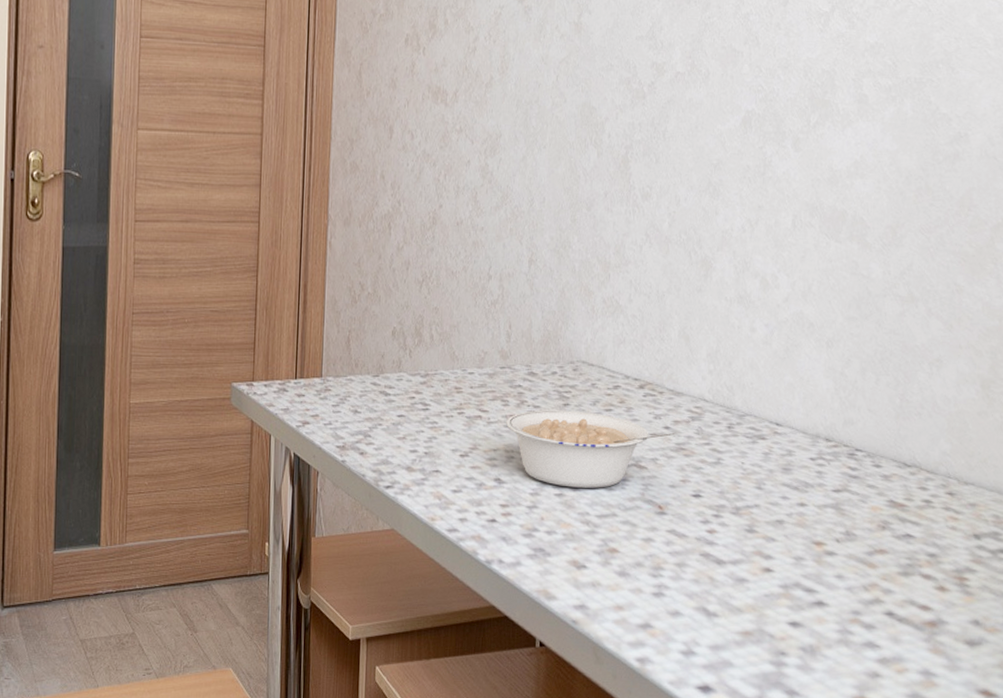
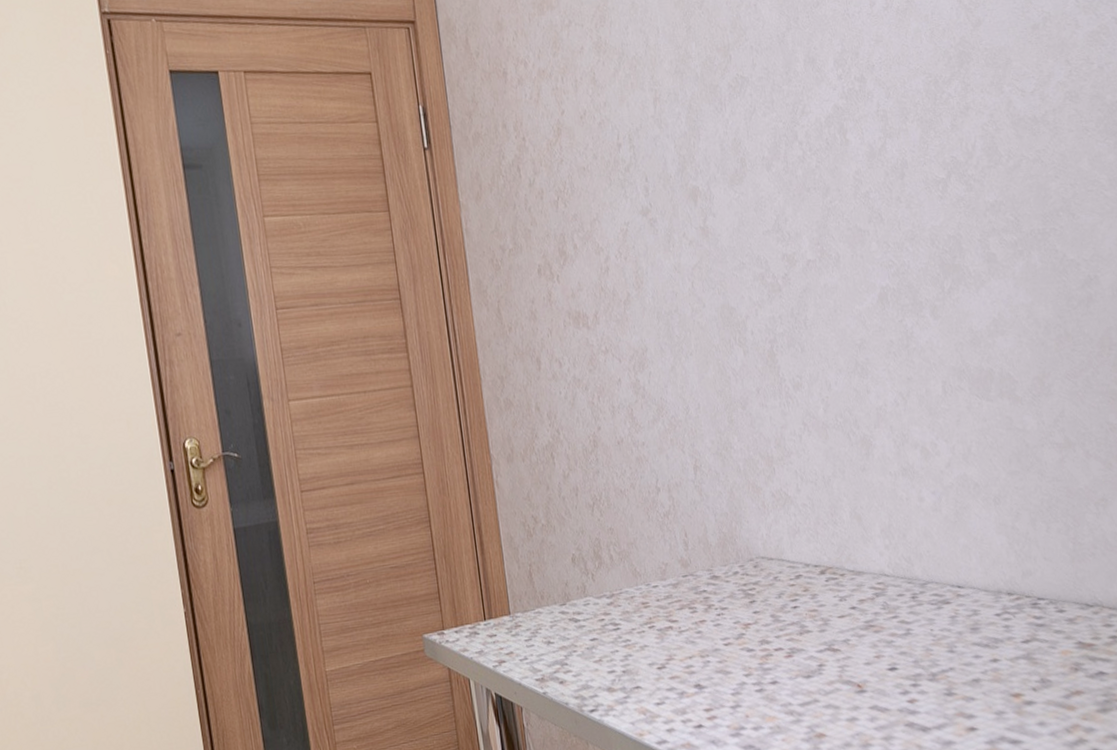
legume: present [506,410,676,488] -> none [697,605,863,682]

